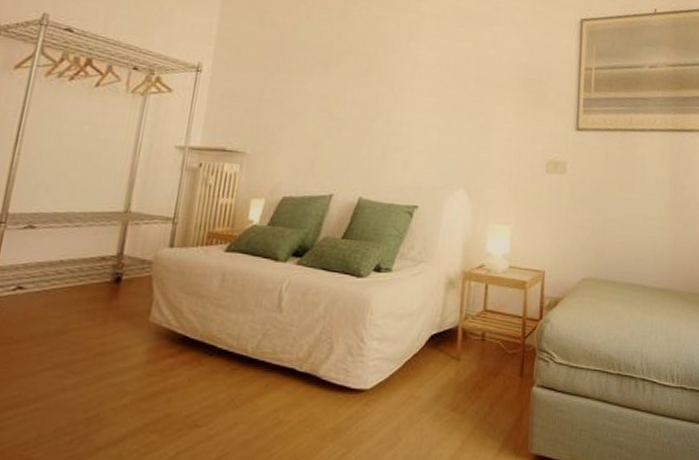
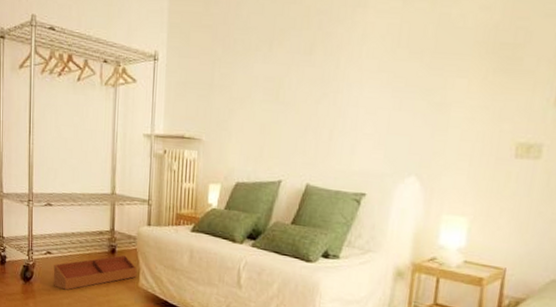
storage bin: none [21,283,150,335] -> present [53,254,137,290]

